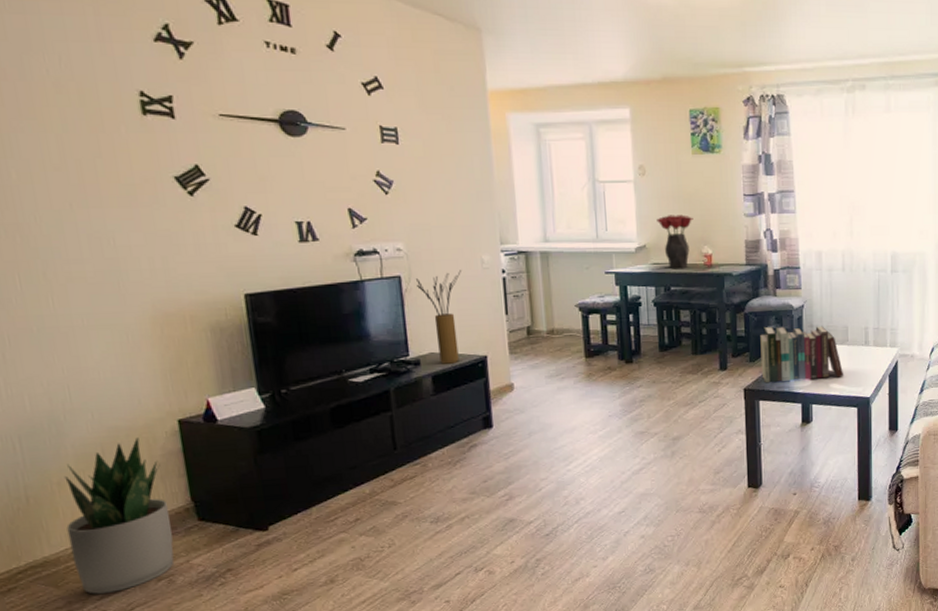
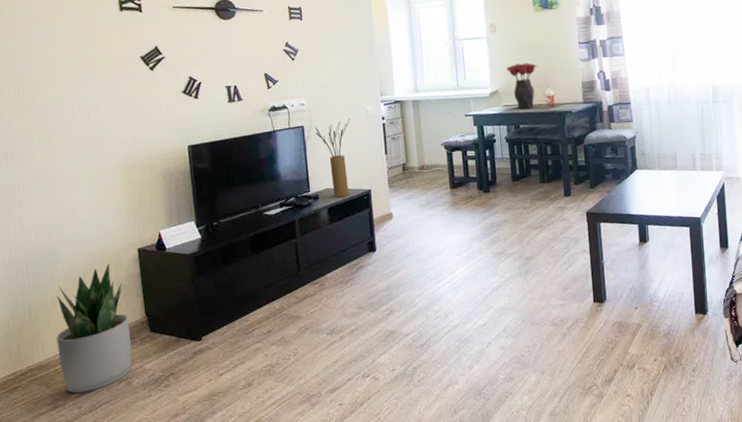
books: present [760,326,844,383] -> none [598,154,676,207]

